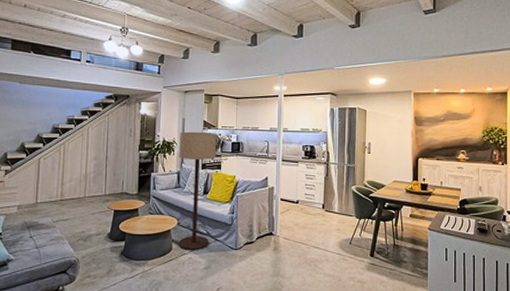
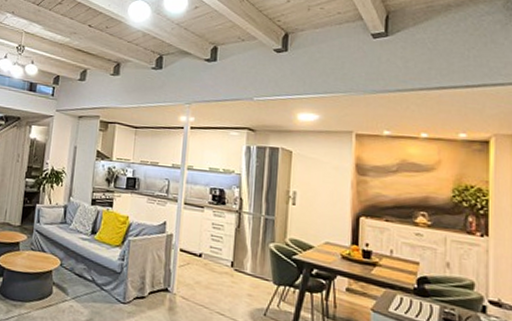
floor lamp: present [178,131,217,251] -> none [59,161,111,299]

